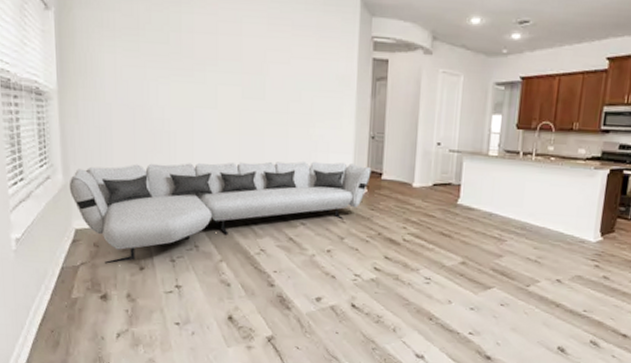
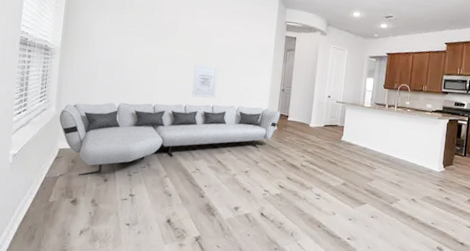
wall art: none [245,105,280,153] -> present [191,64,219,98]

